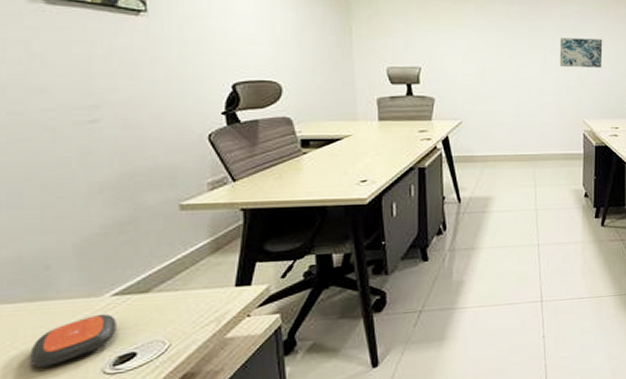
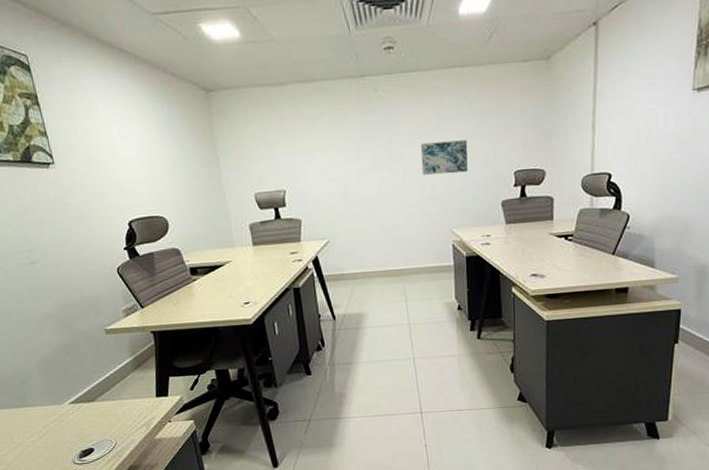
remote control: present [29,313,117,367] -> none [23,417,78,457]

